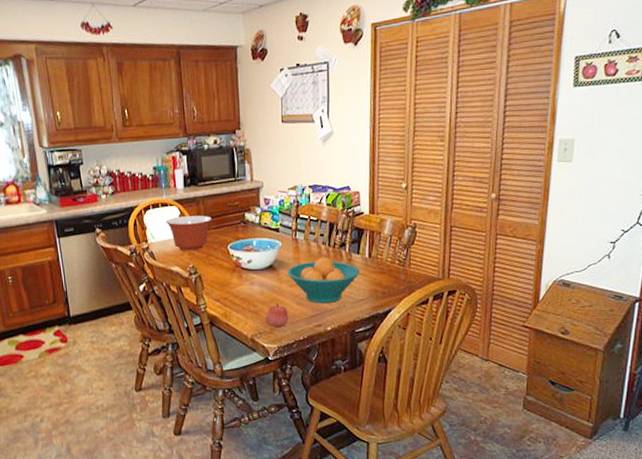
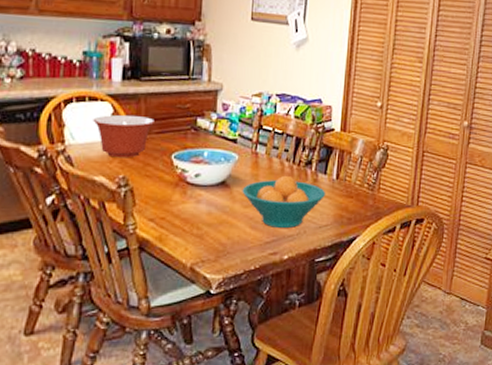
apple: present [265,303,289,327] -> none [211,225,239,254]

